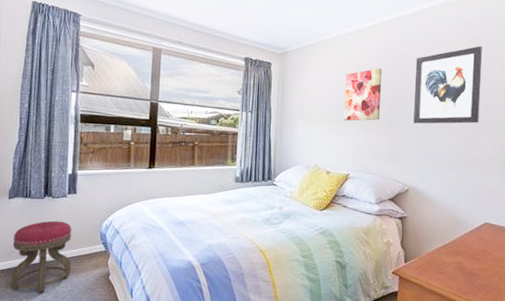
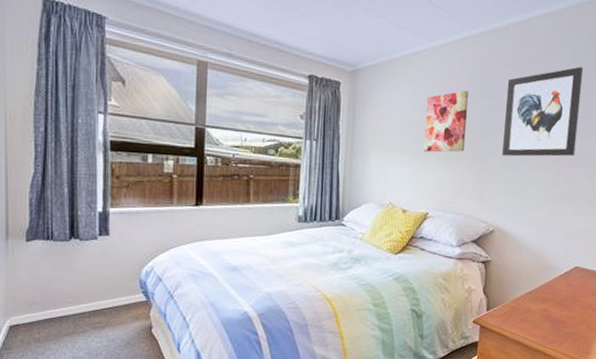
stool: present [10,220,72,293] -> none [34,266,107,349]

